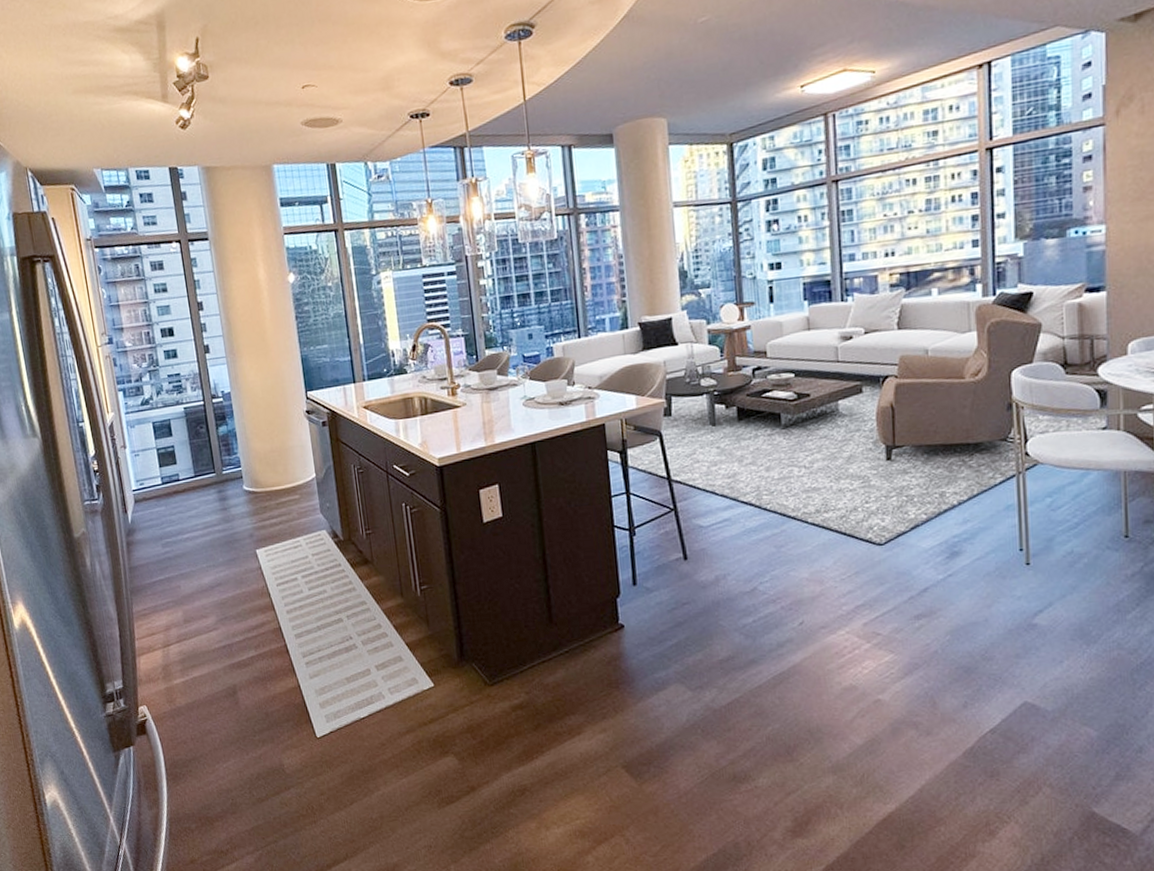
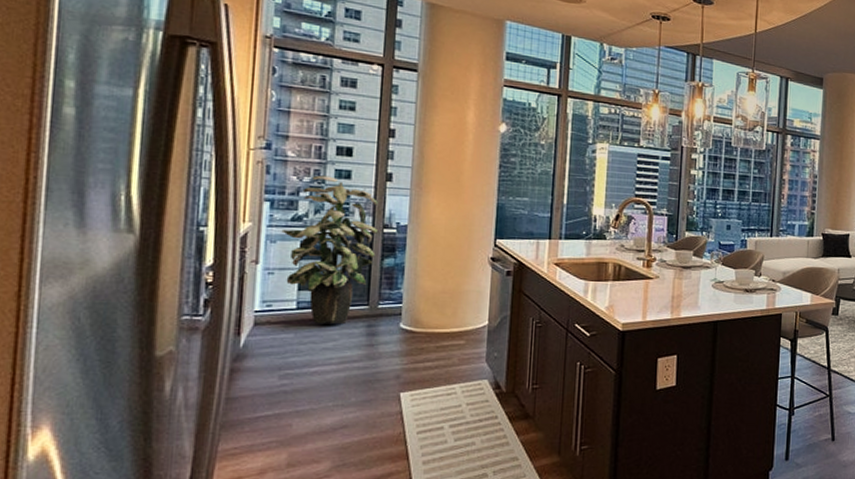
indoor plant: none [136,358,211,496] -> present [281,175,378,325]

